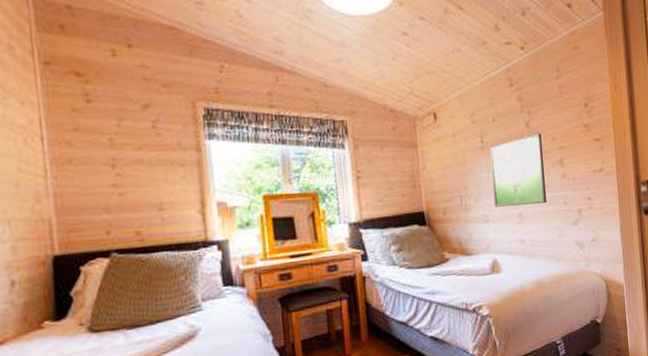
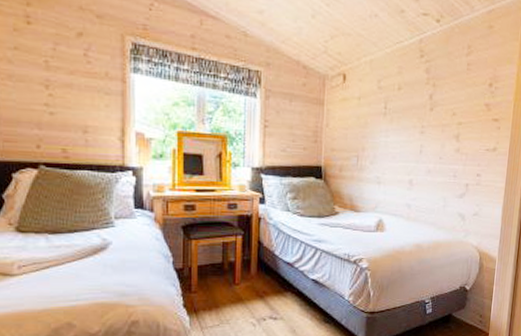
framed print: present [490,133,548,207] -> none [388,106,443,174]

